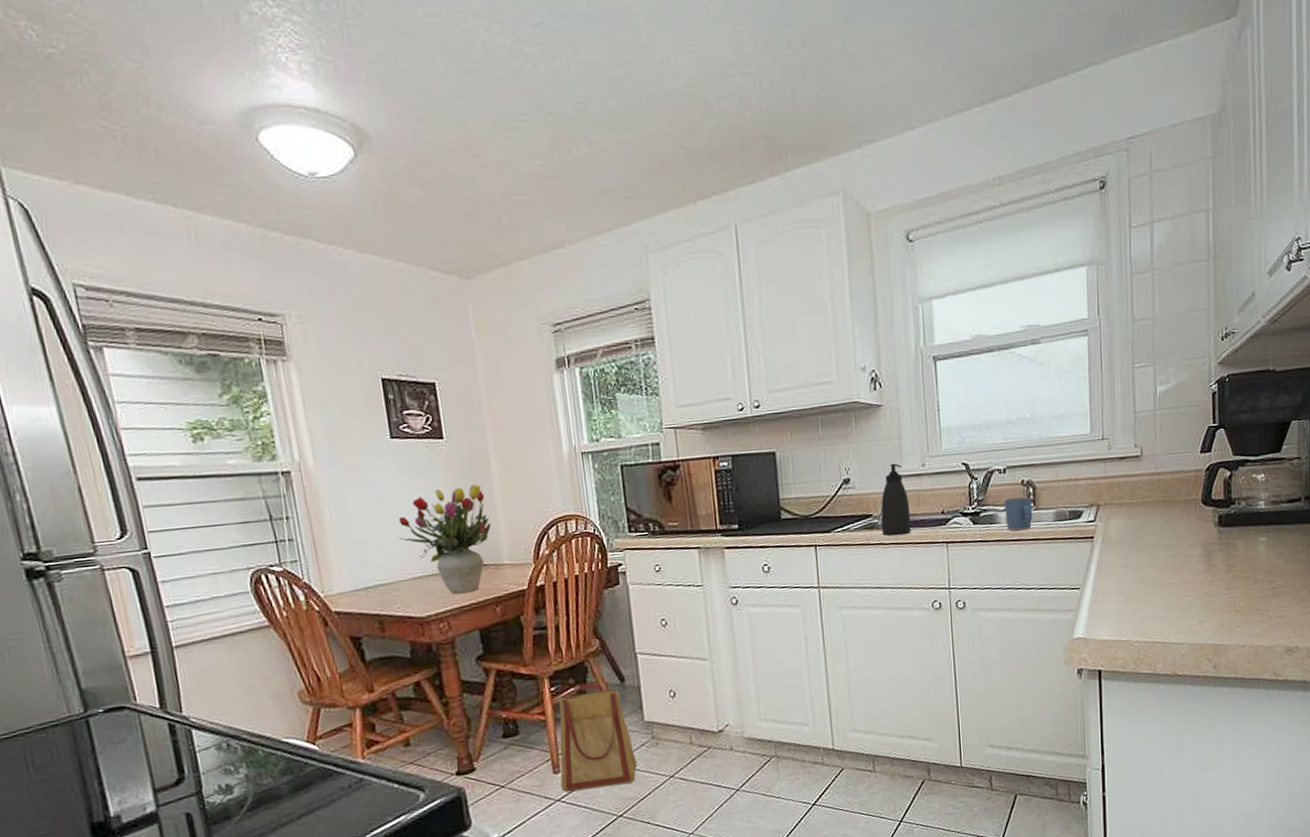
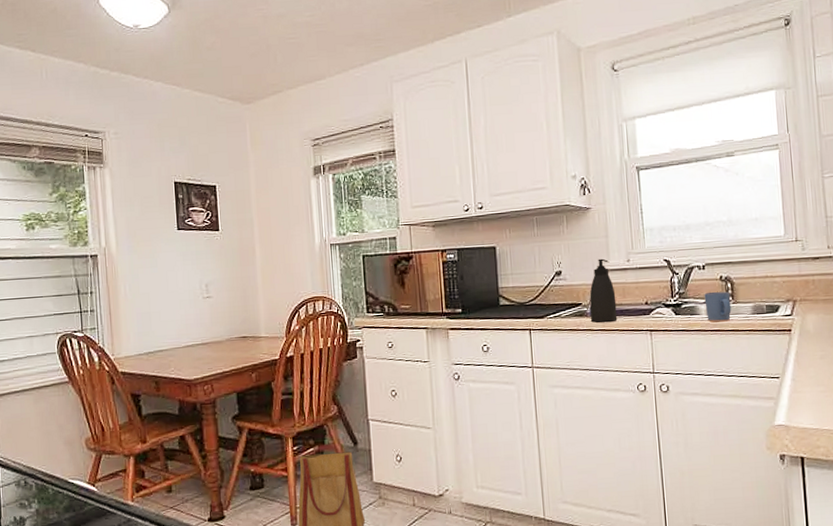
flower arrangement: present [399,484,491,595] -> none [177,269,252,361]

